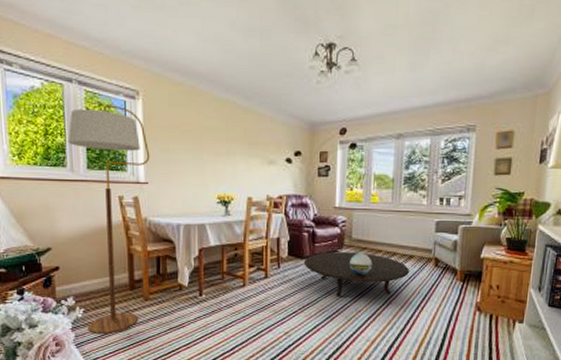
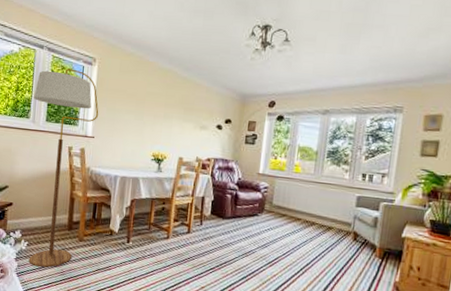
table: present [303,252,410,297] -> none [224,214,328,263]
decorative sphere: present [350,252,372,276] -> none [268,219,291,242]

